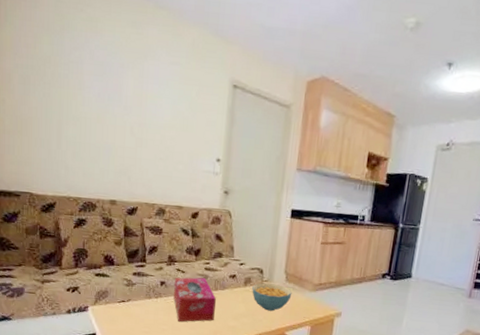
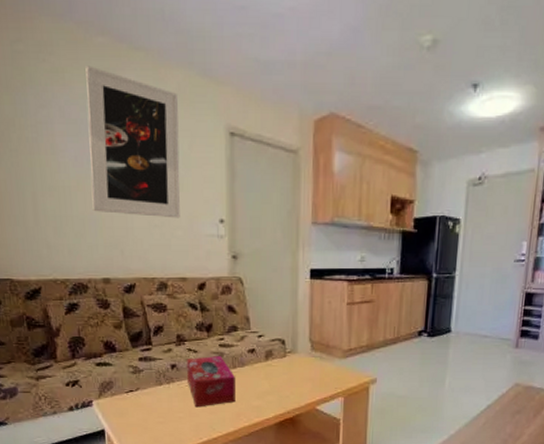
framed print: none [108,18,193,154] -> present [85,66,180,218]
cereal bowl: present [252,283,292,311] -> none [275,355,320,385]

